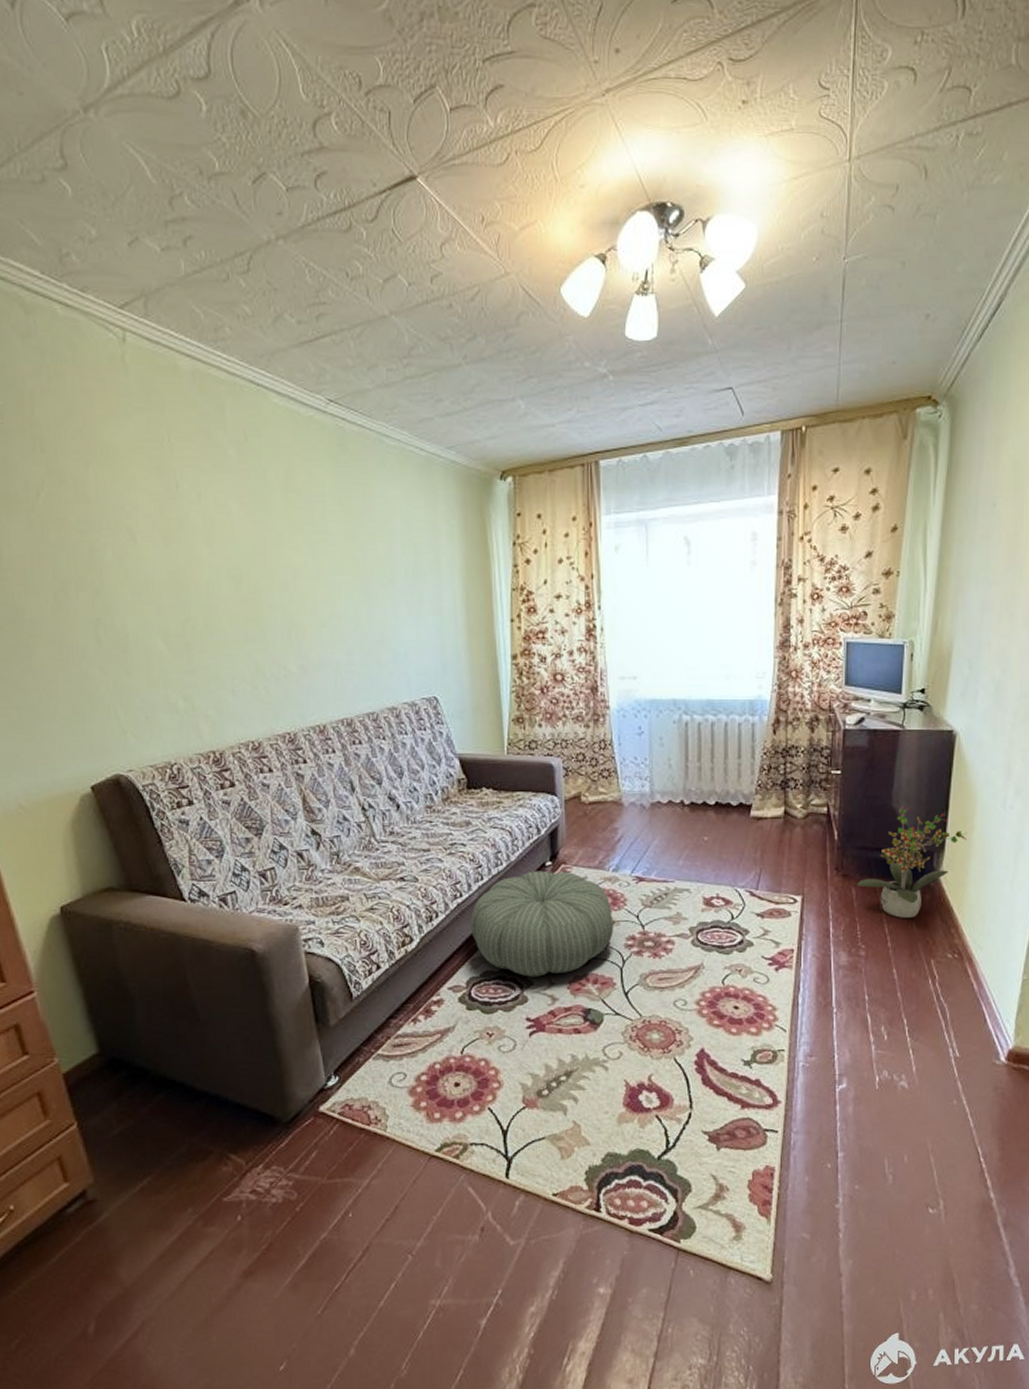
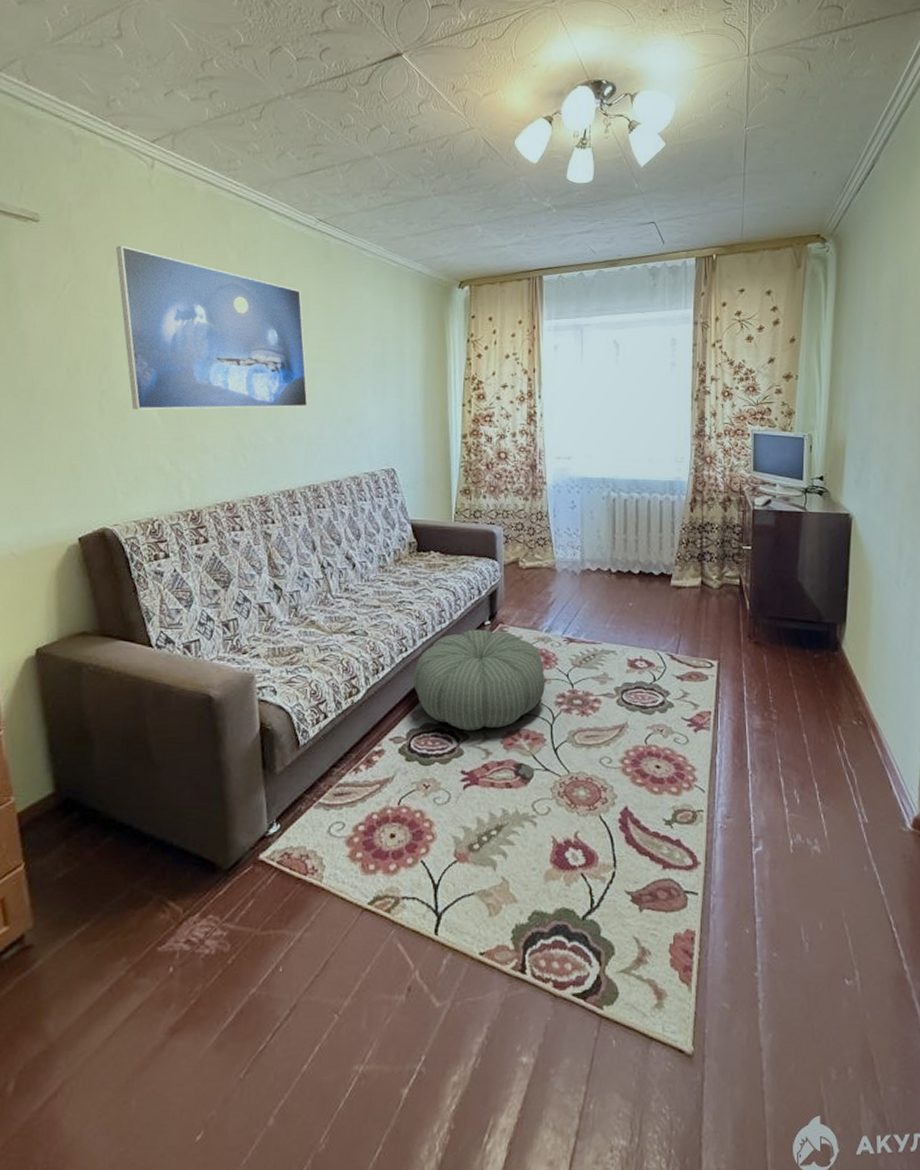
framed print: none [93,441,334,639] -> present [116,245,308,410]
potted plant: present [857,806,967,918] -> none [768,580,866,685]

